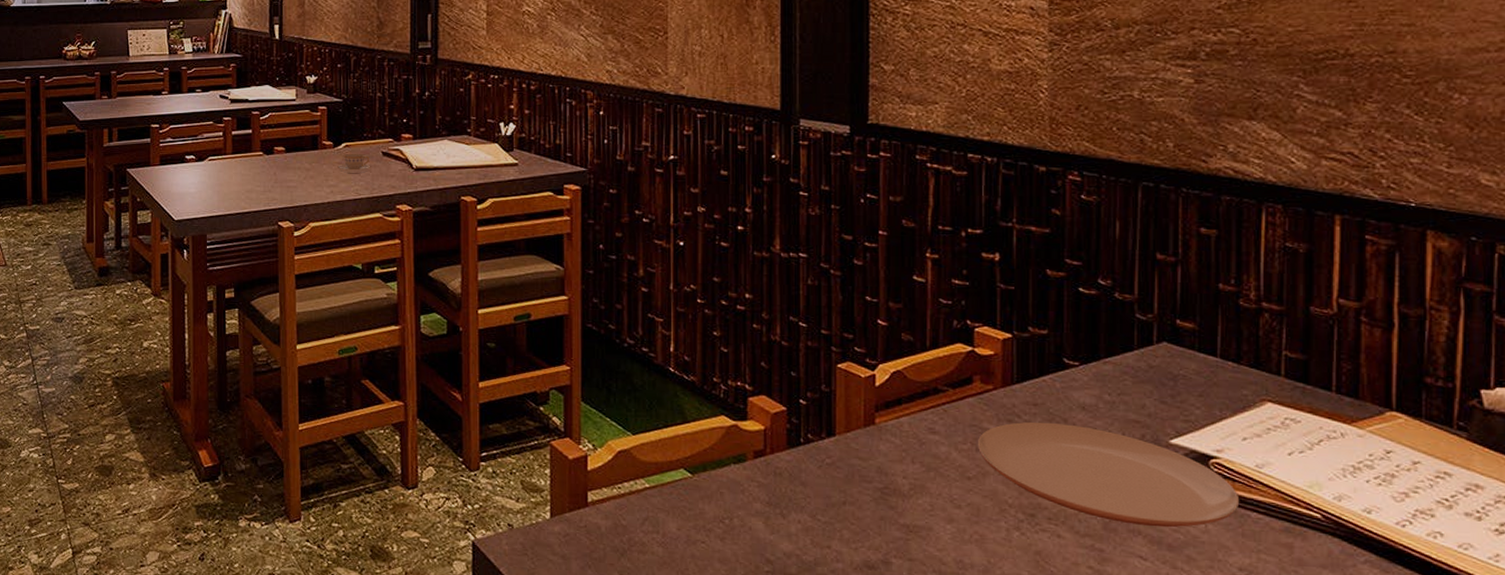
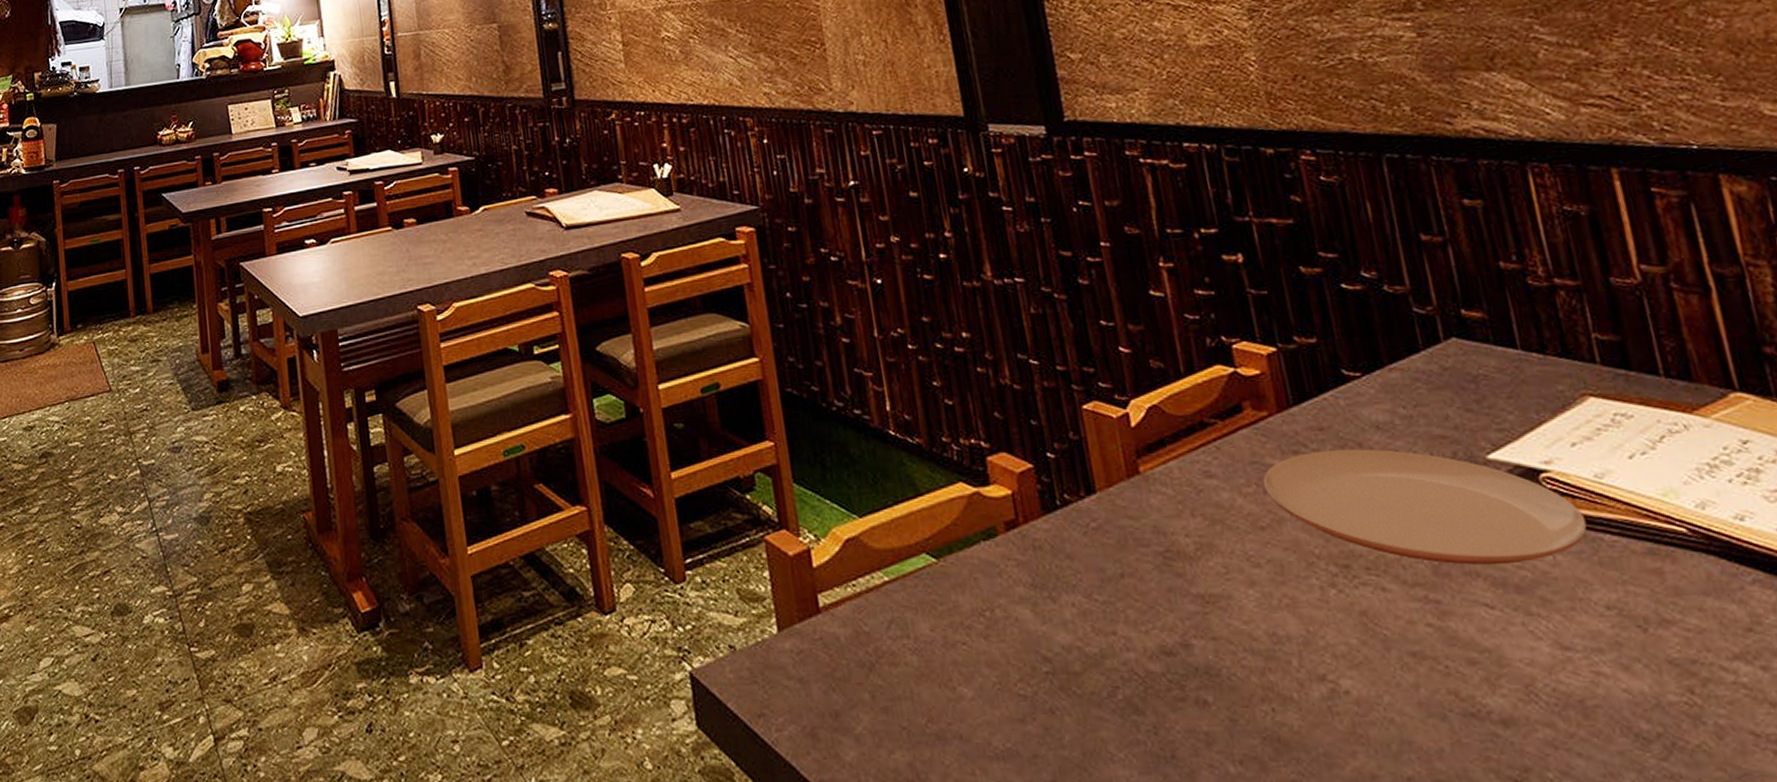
teacup: present [337,153,371,174] -> none [477,216,516,242]

